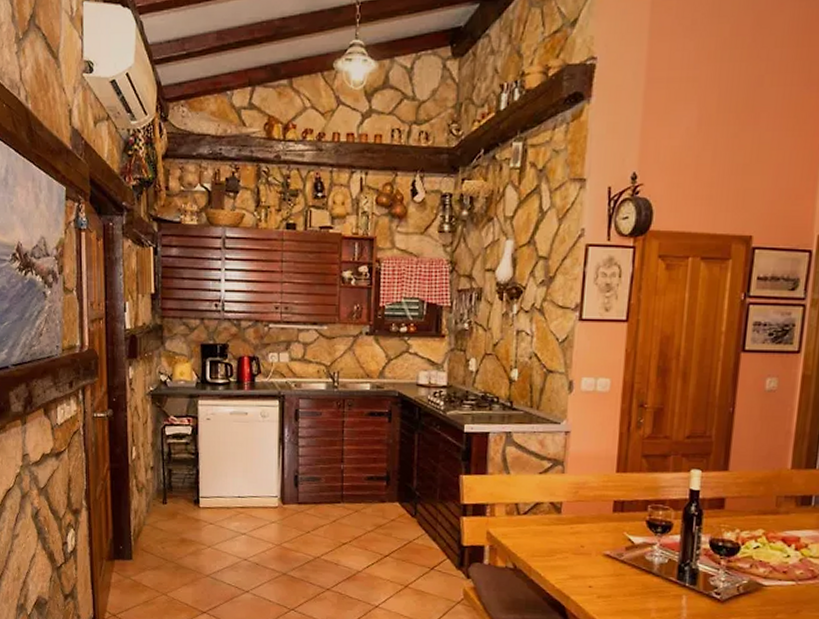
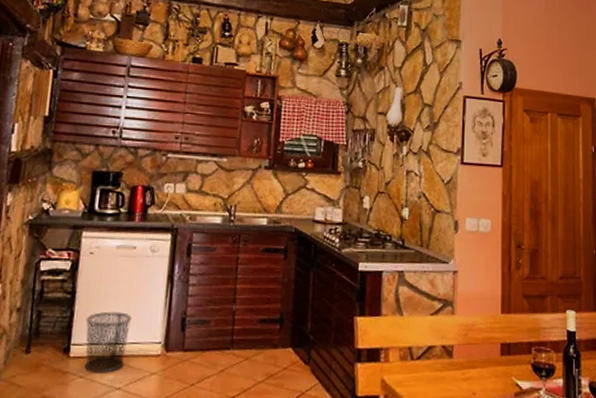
waste bin: none [210,469,250,521] -> present [84,311,132,373]

